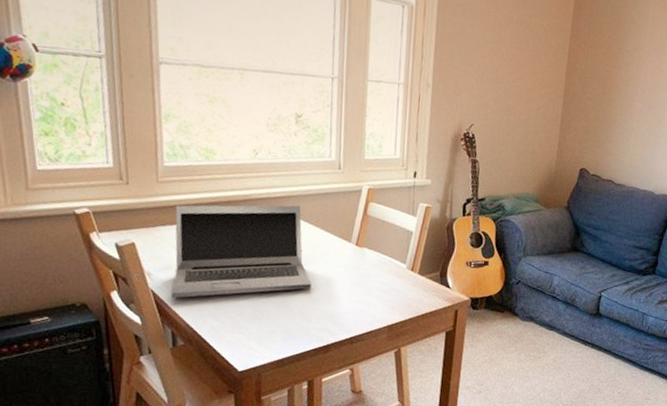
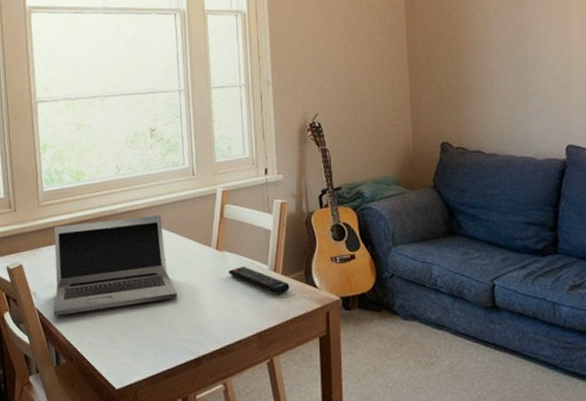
remote control: none [366,263,425,292] -> present [229,266,290,294]

